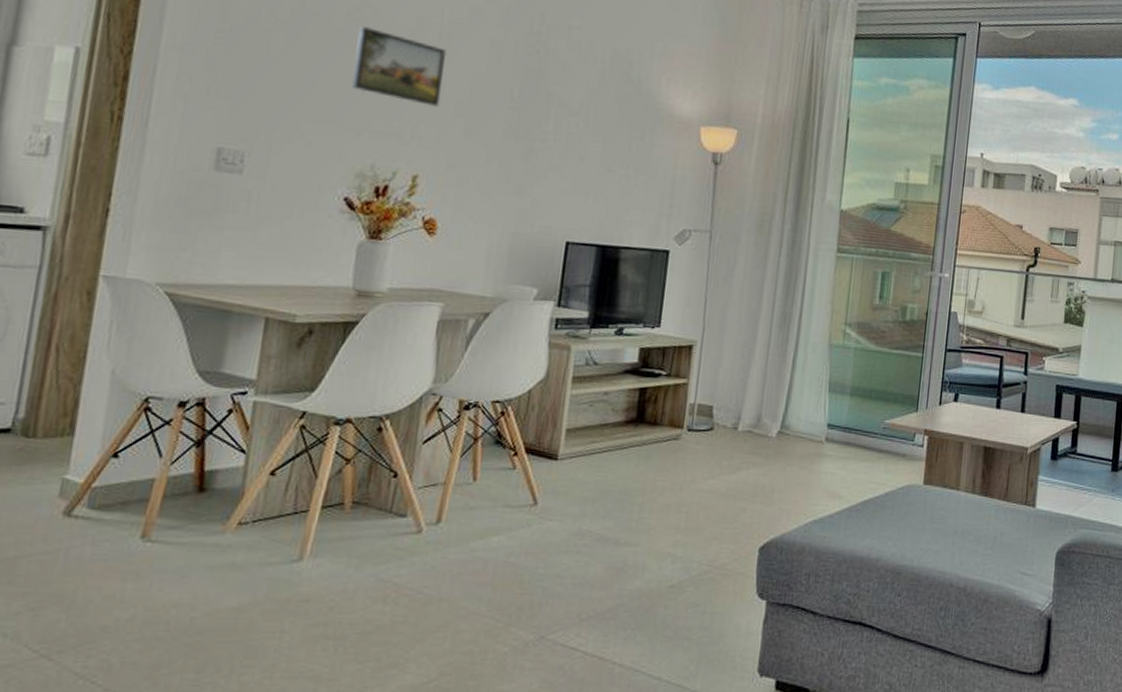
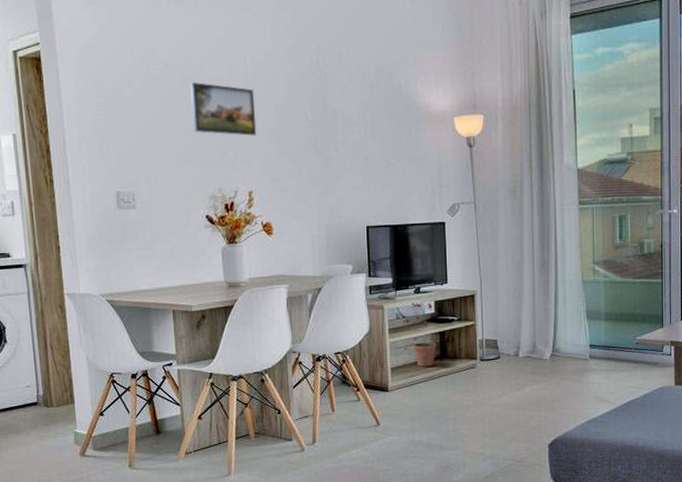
potted plant: none [592,346,636,432] -> present [402,302,436,367]

